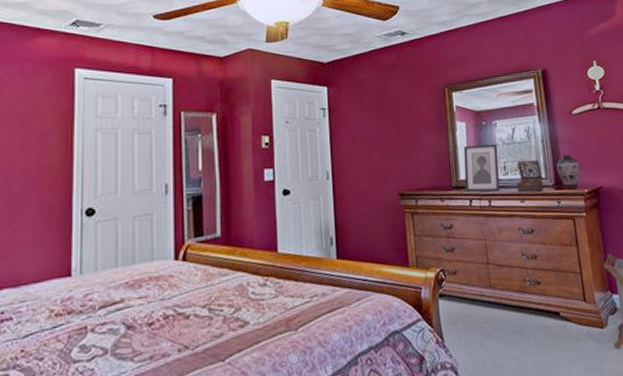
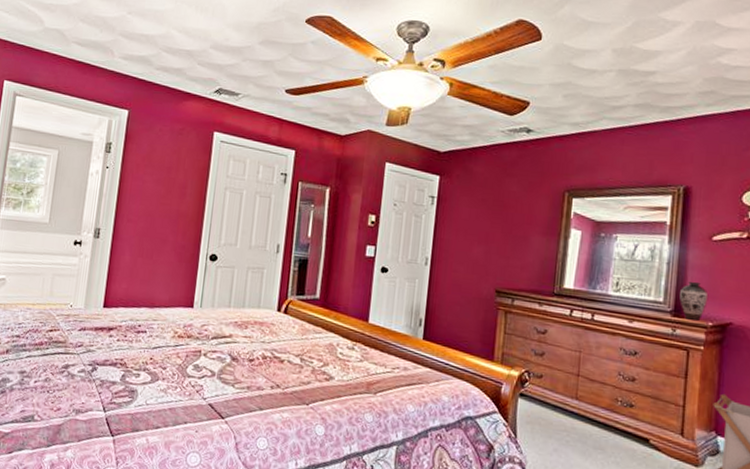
picture frame: present [463,144,500,192] -> none [568,254,613,307]
jewelry box: present [516,159,544,193] -> none [626,279,661,317]

